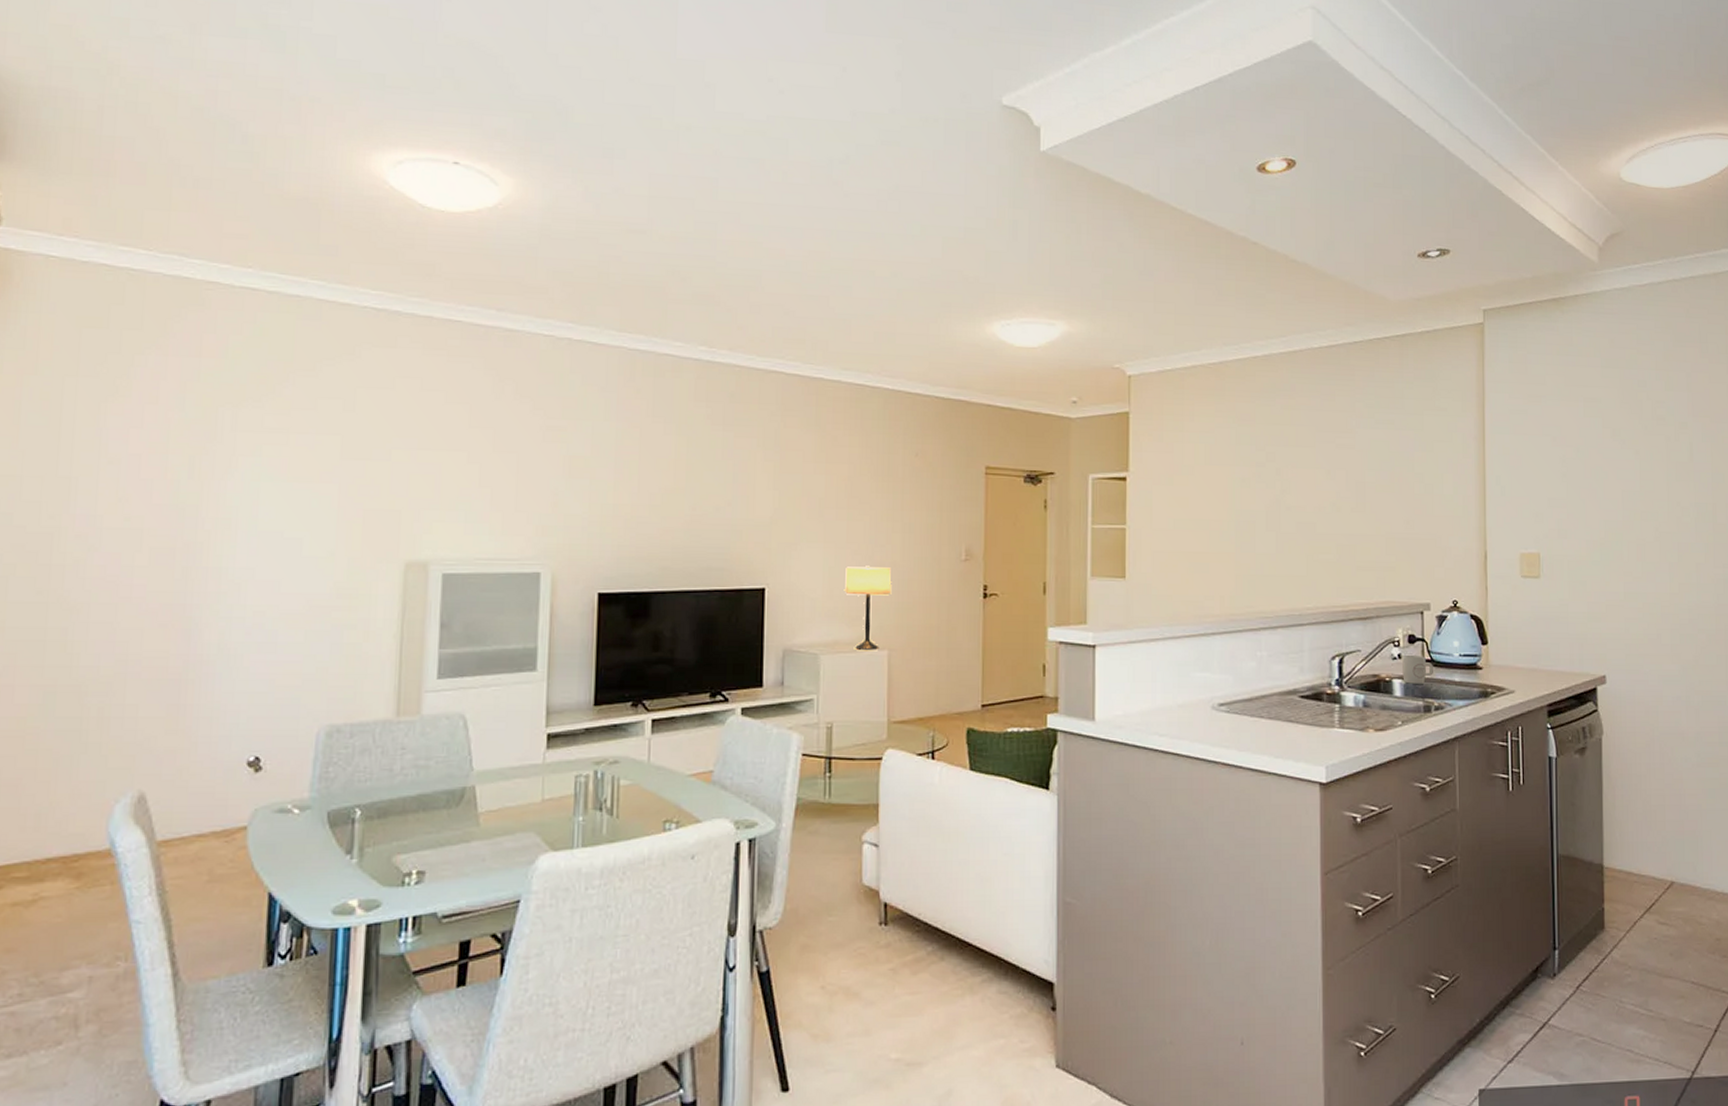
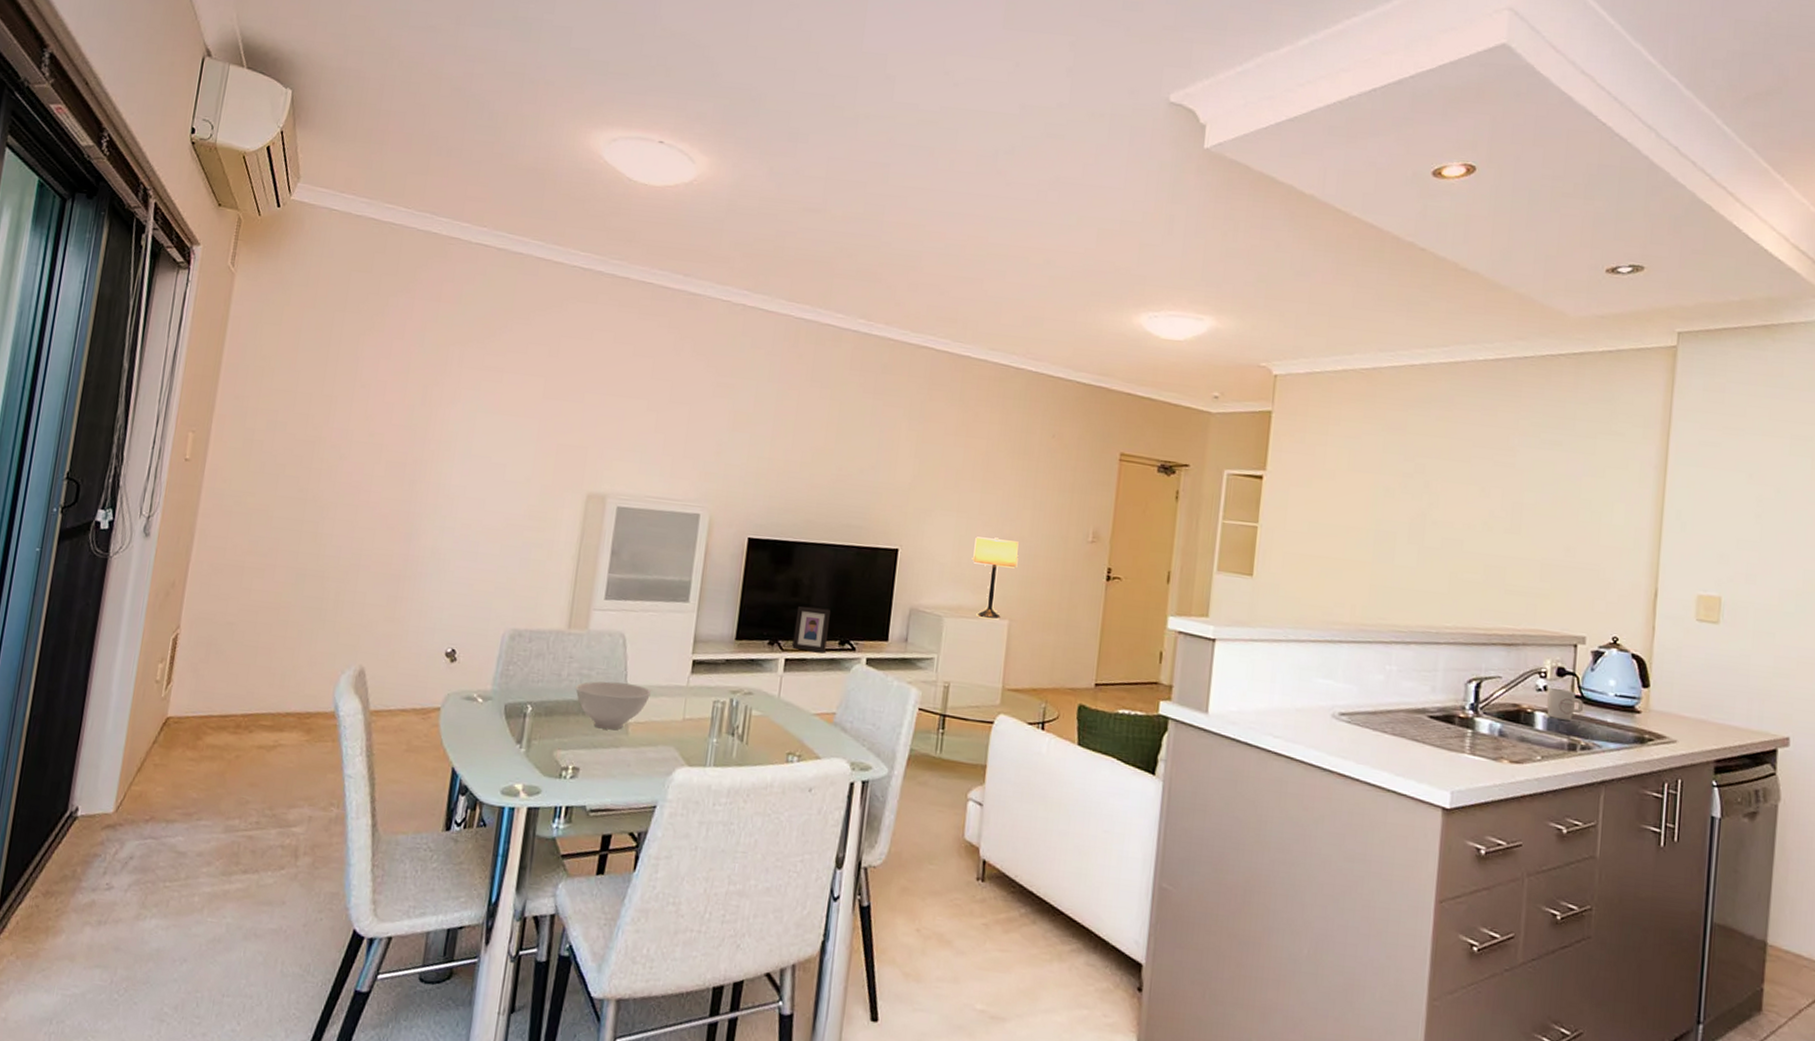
bowl: none [412,770,503,824] -> present [575,681,652,730]
picture frame: none [658,660,697,707] -> present [792,605,831,652]

